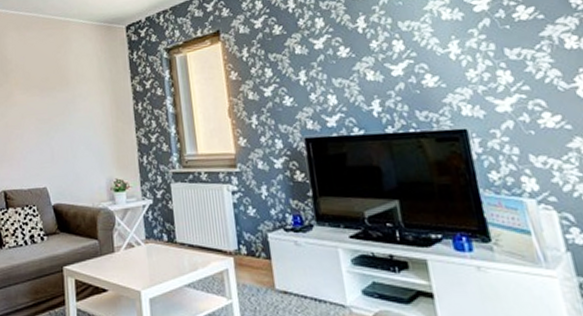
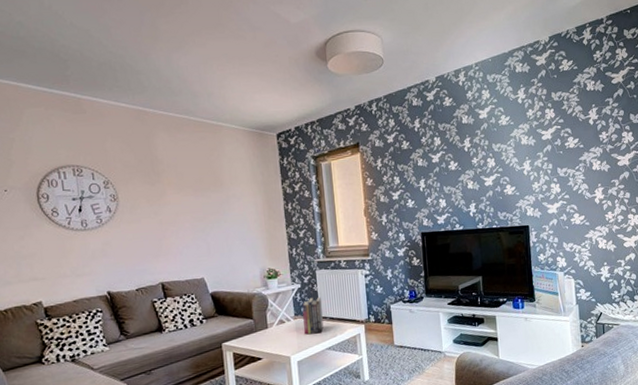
books: none [154,216,181,265] -> present [302,296,324,335]

